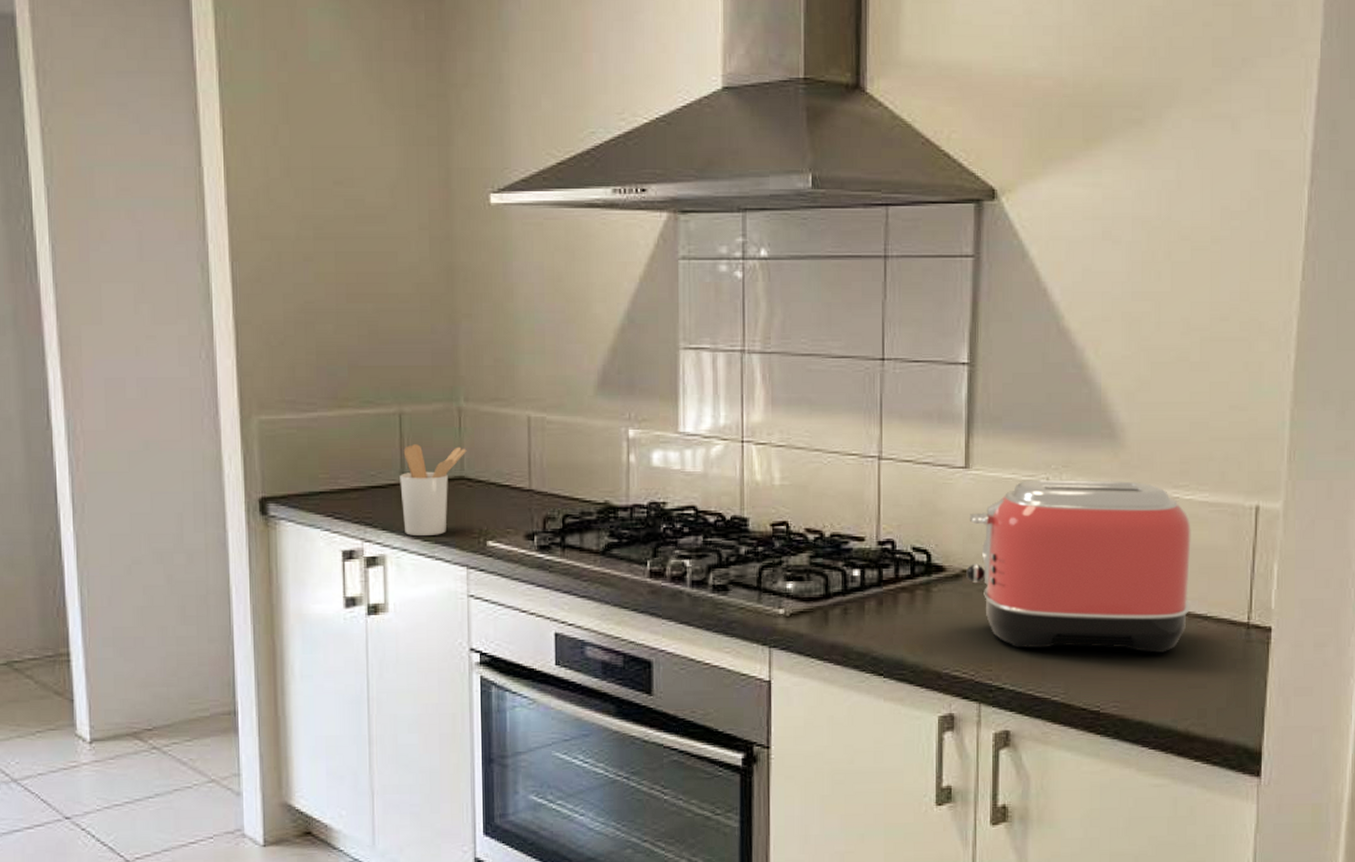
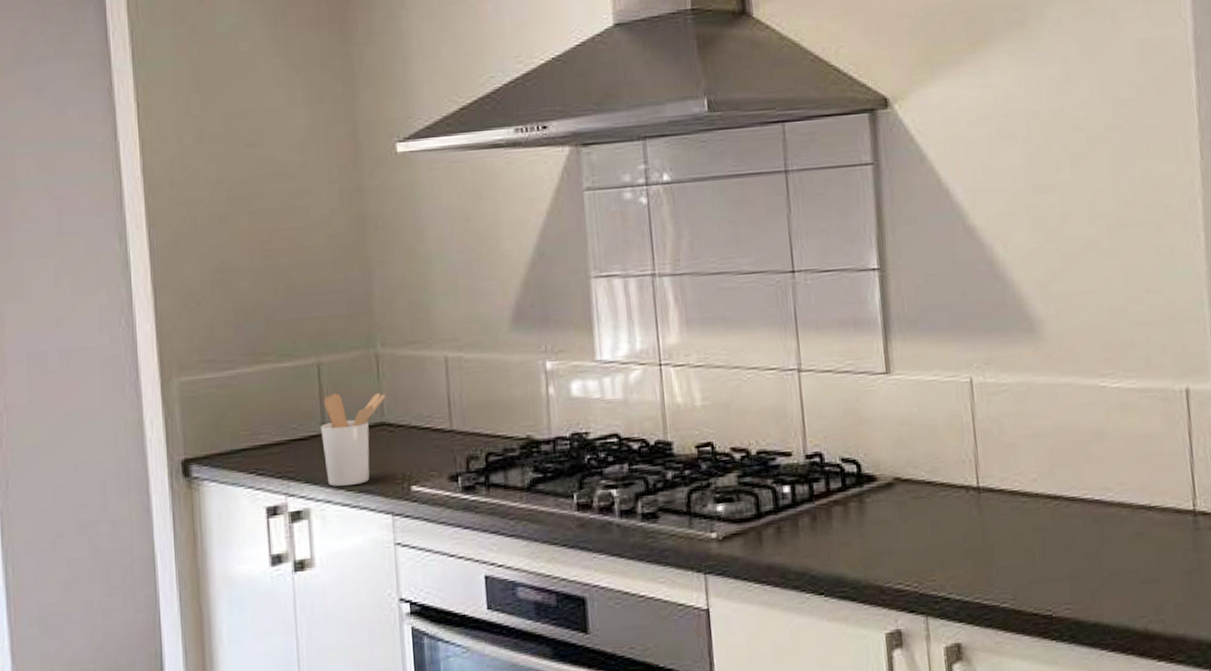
toaster: present [966,479,1191,654] -> none [896,373,1133,556]

